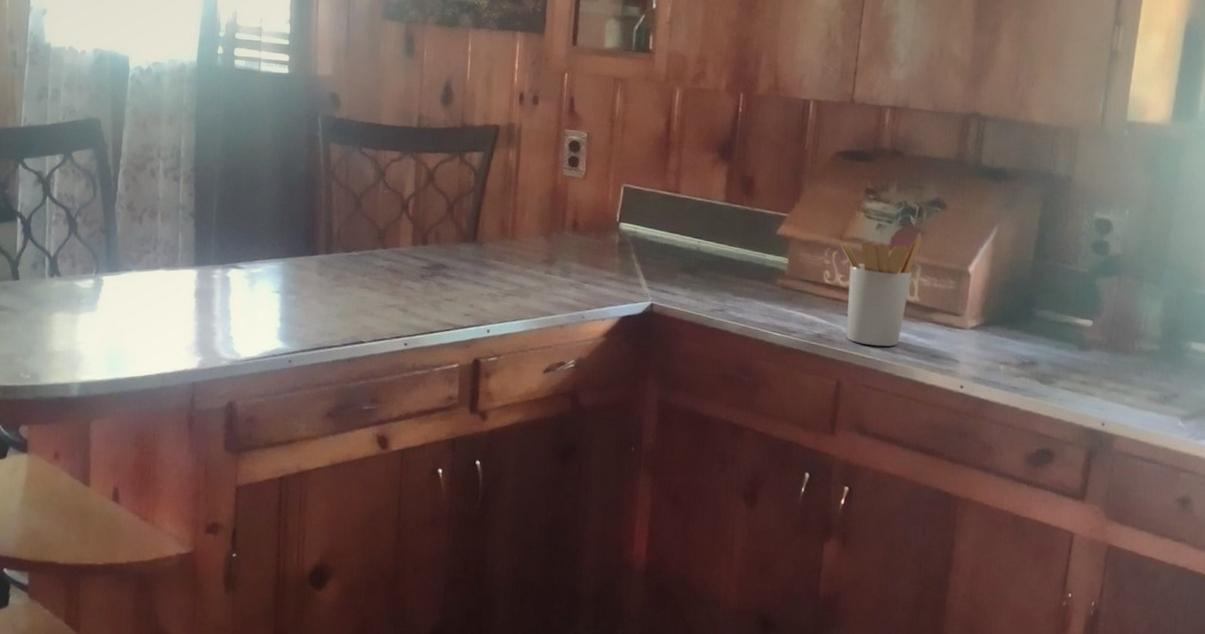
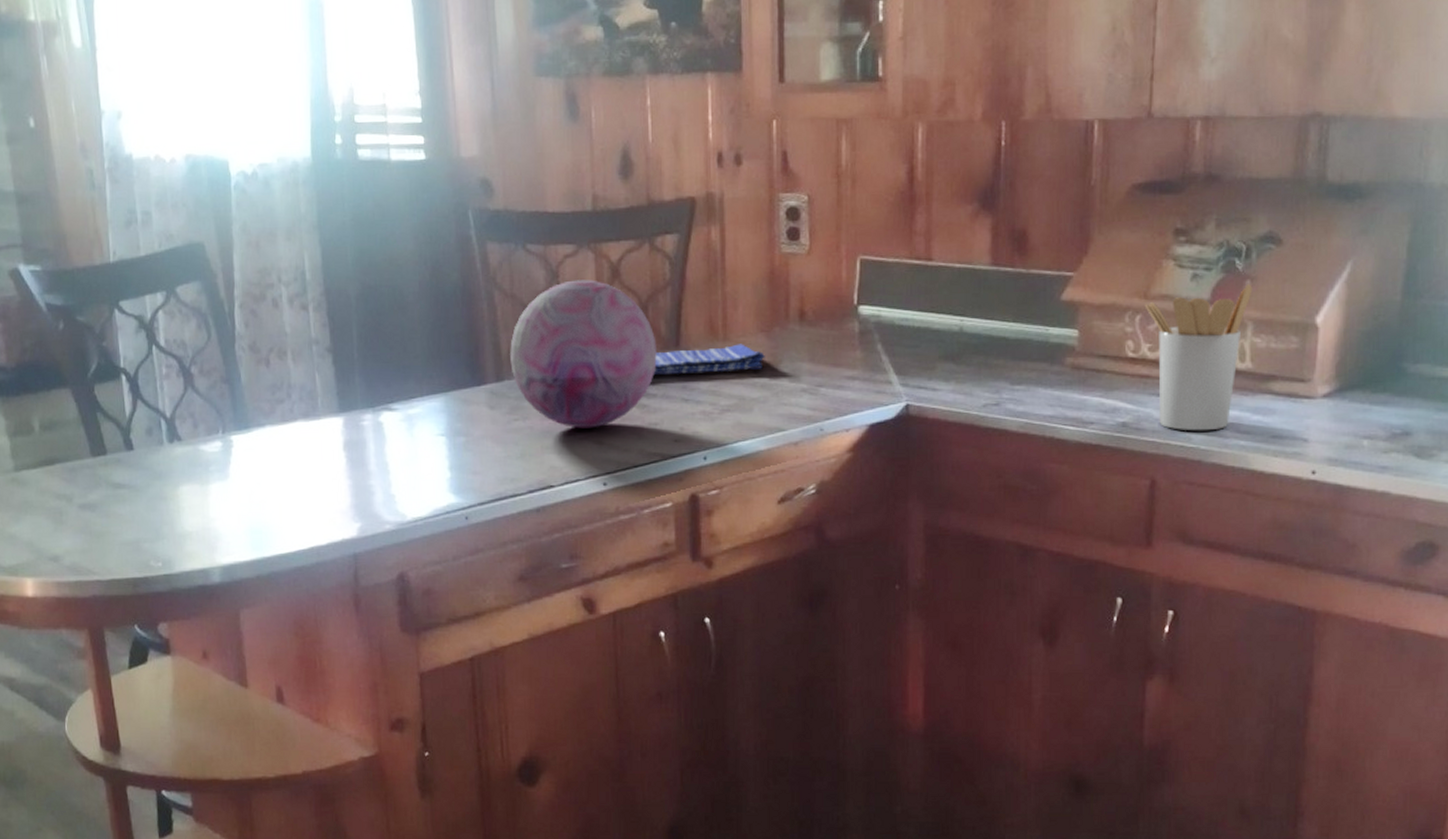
decorative orb: none [339,179,458,299] -> present [510,279,657,429]
dish towel: none [453,243,543,265] -> present [653,344,765,376]

